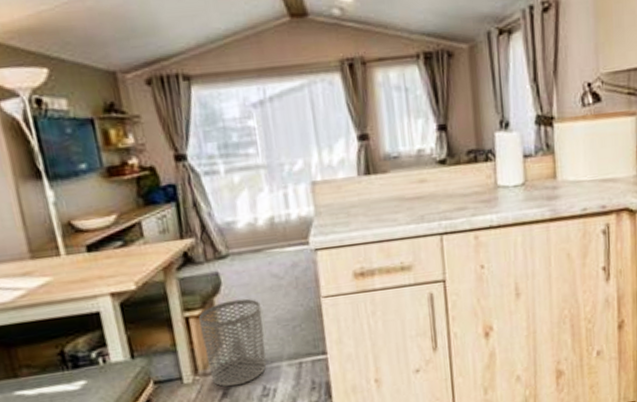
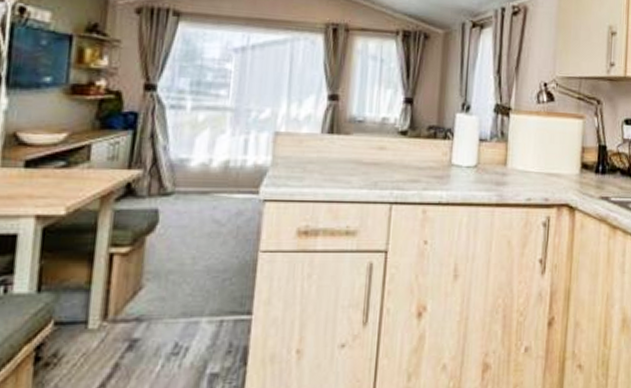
waste bin: present [199,298,267,387] -> none [120,241,195,339]

